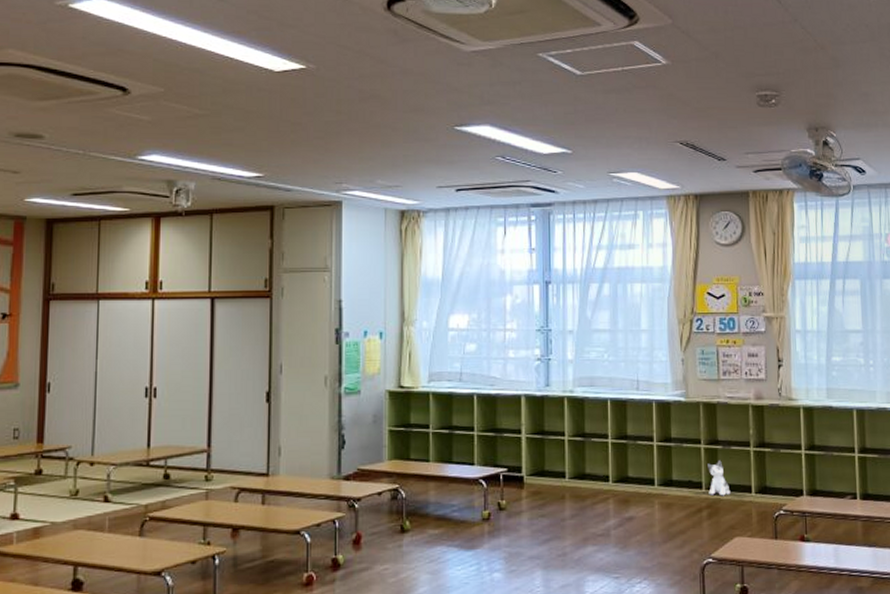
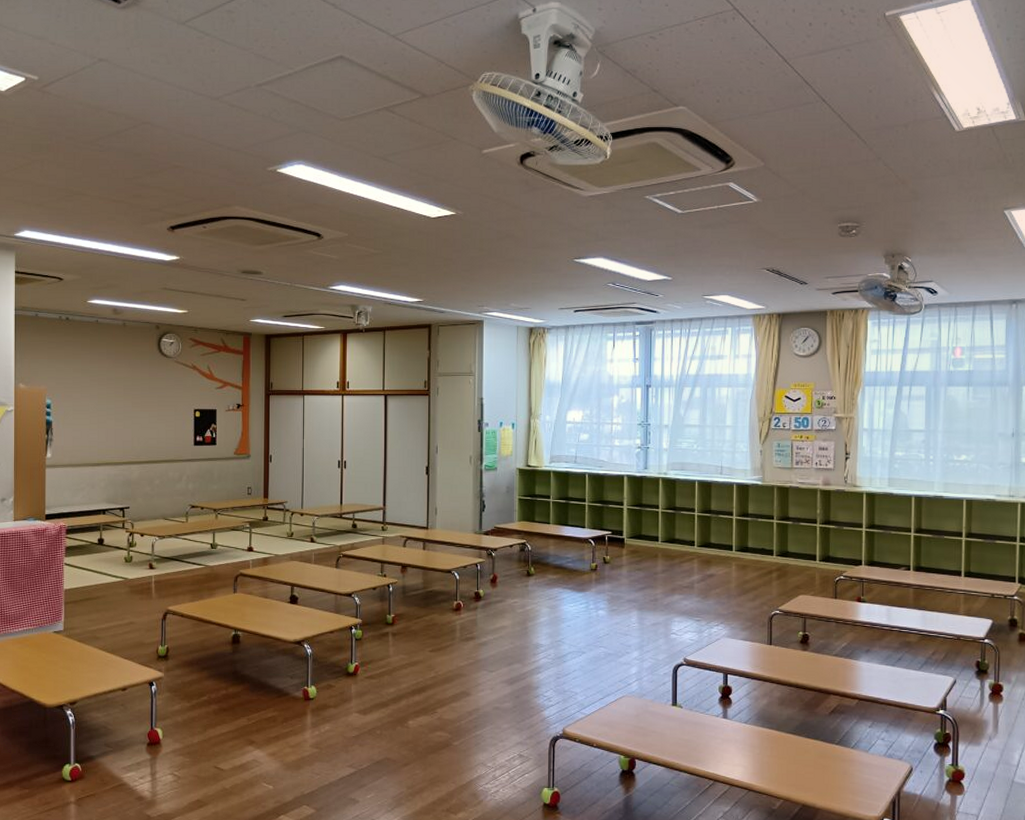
plush toy: present [708,460,731,496] -> none [779,533,798,562]

